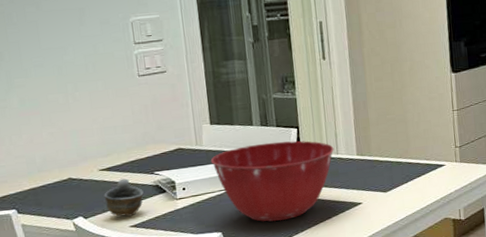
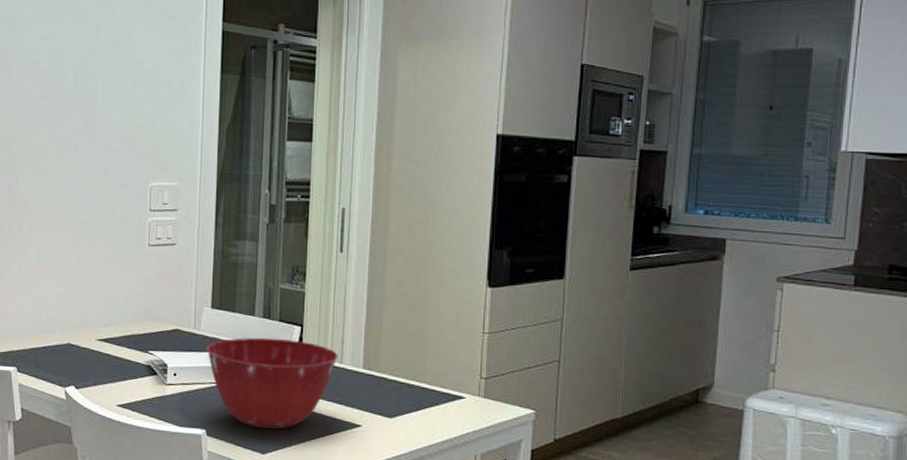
cup: present [104,178,144,217] -> none [97,353,135,395]

